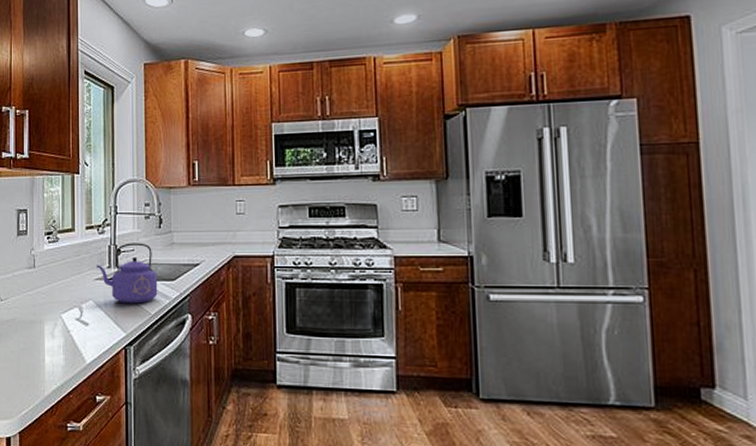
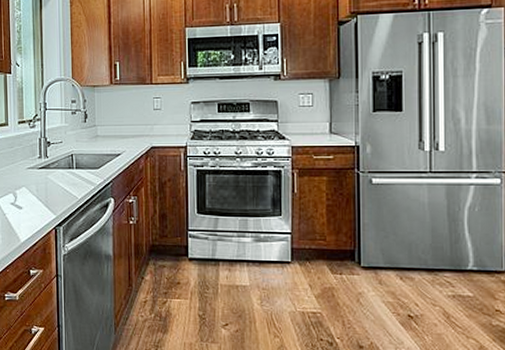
kettle: present [97,243,158,304] -> none [29,135,84,190]

